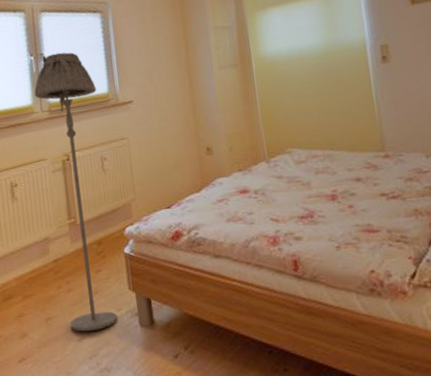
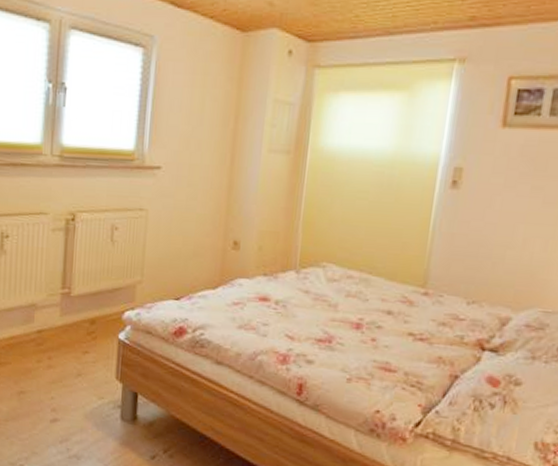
floor lamp: present [34,52,118,332] -> none [44,86,121,415]

